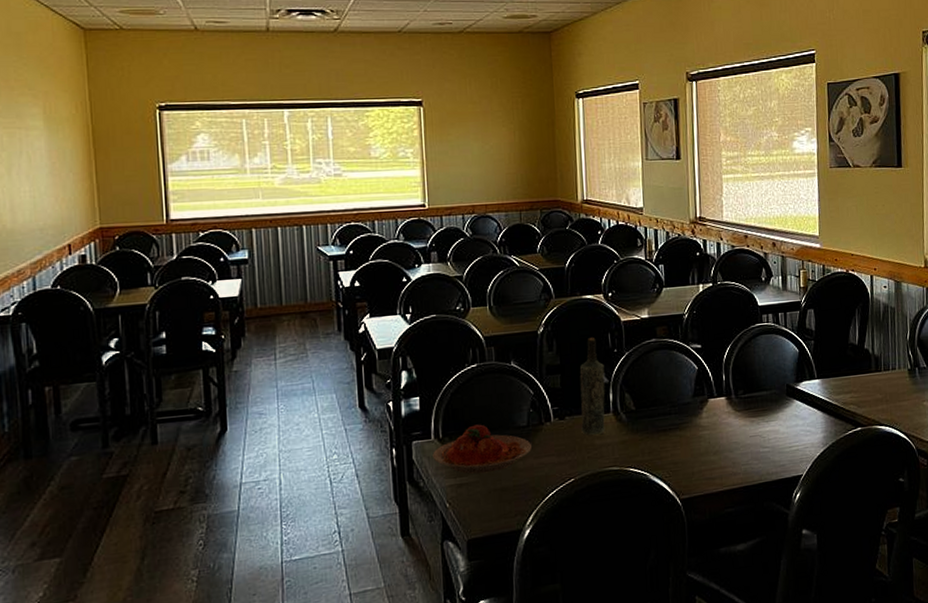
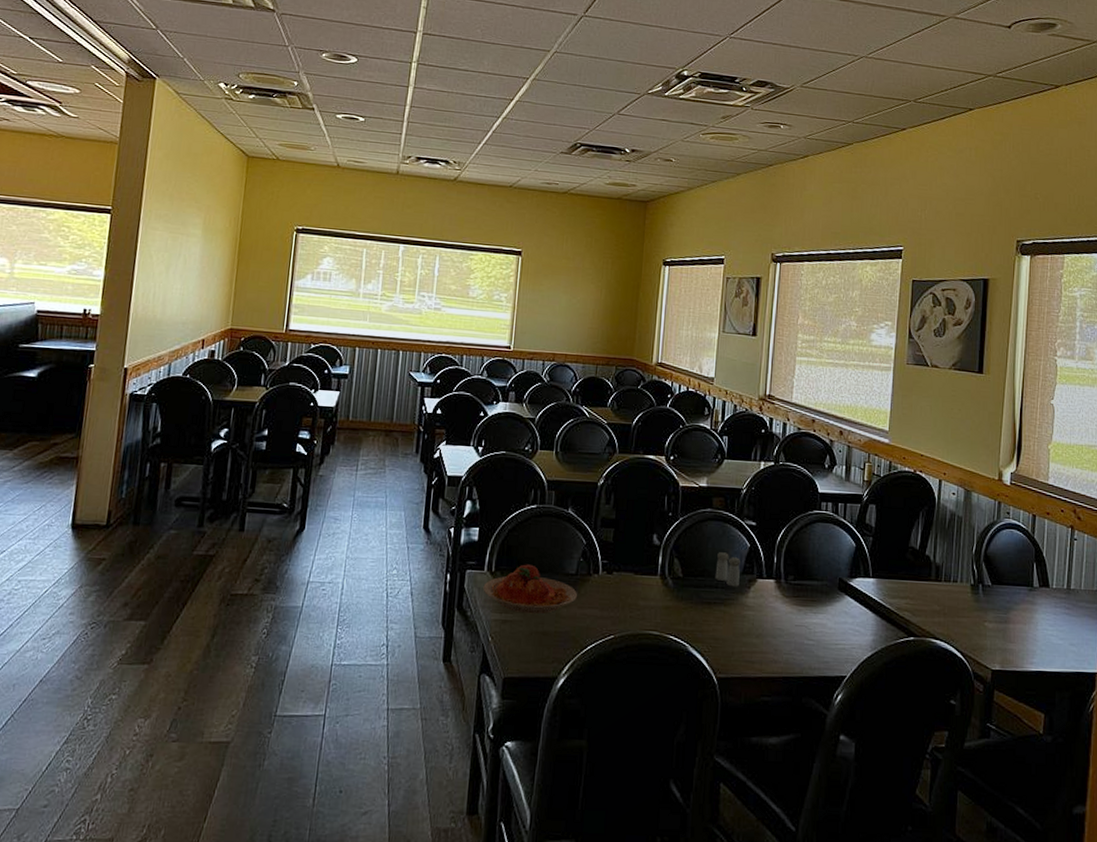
bottle: present [579,338,605,436] -> none [627,497,657,596]
salt and pepper shaker: none [667,379,692,411] -> present [715,552,740,587]

